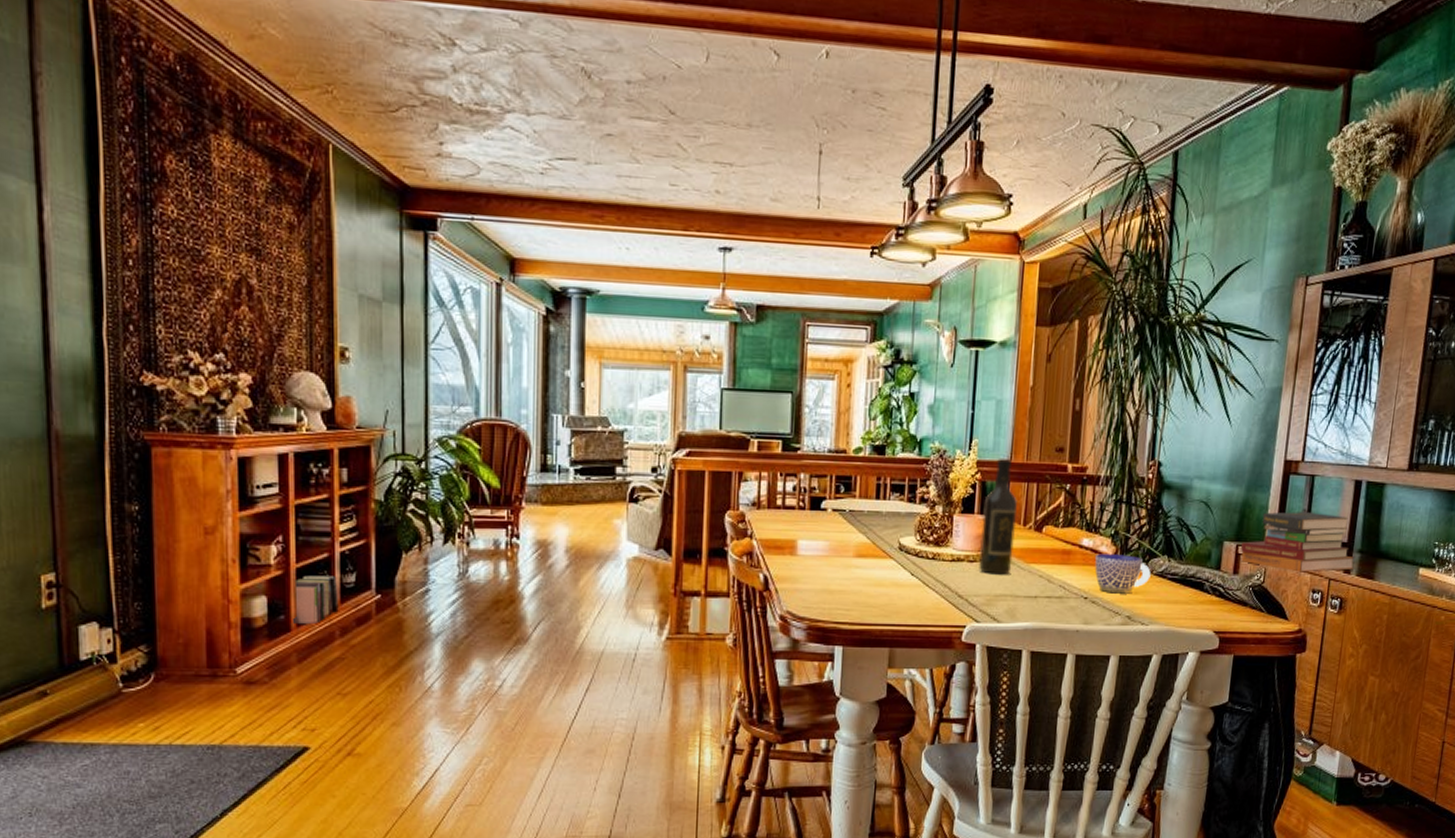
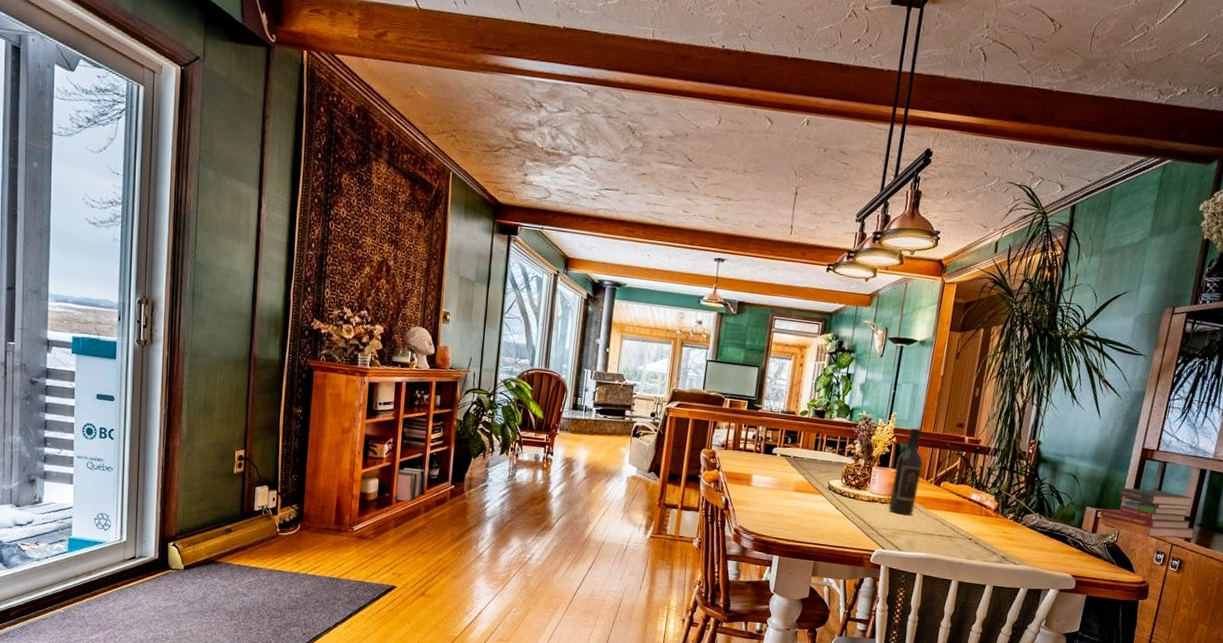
cup: present [1094,554,1151,594] -> none [979,506,1025,540]

